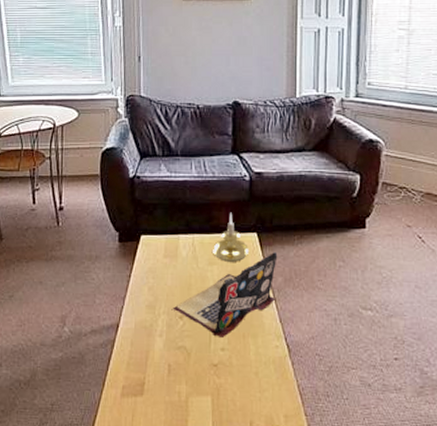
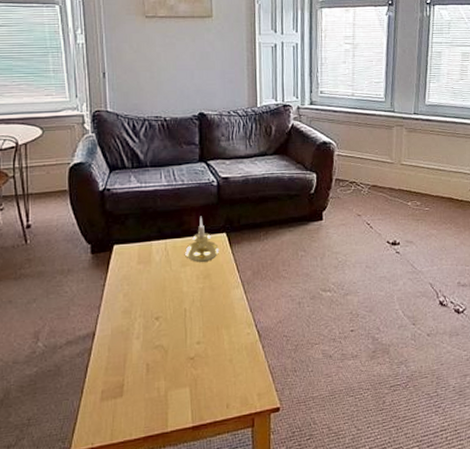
laptop: present [172,252,278,339] -> none [148,249,246,333]

